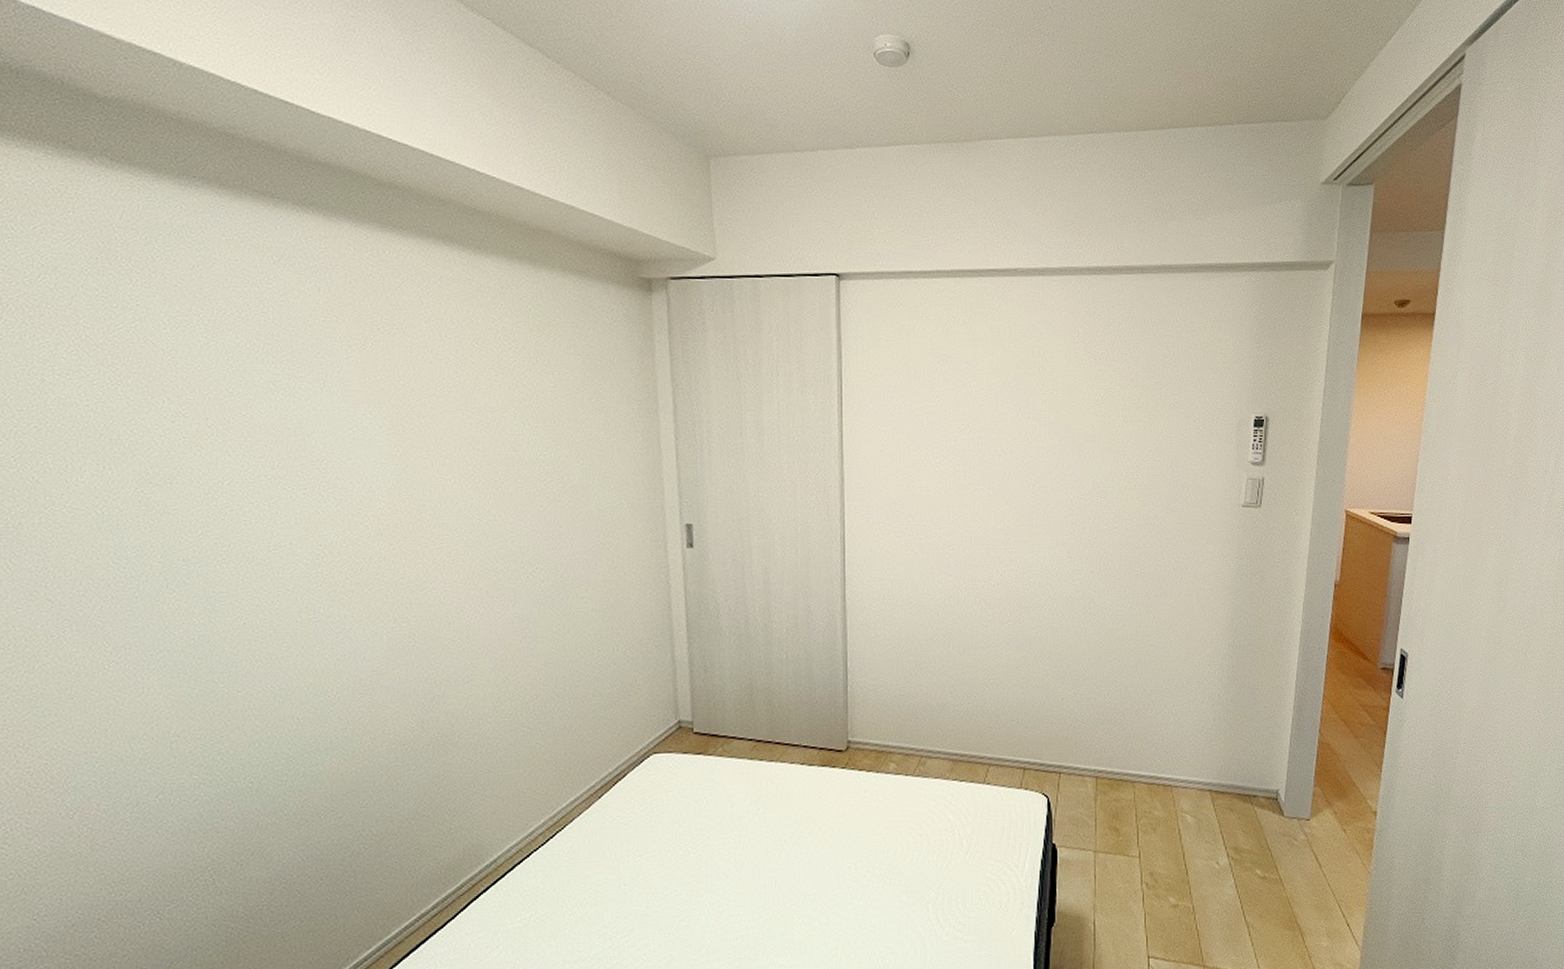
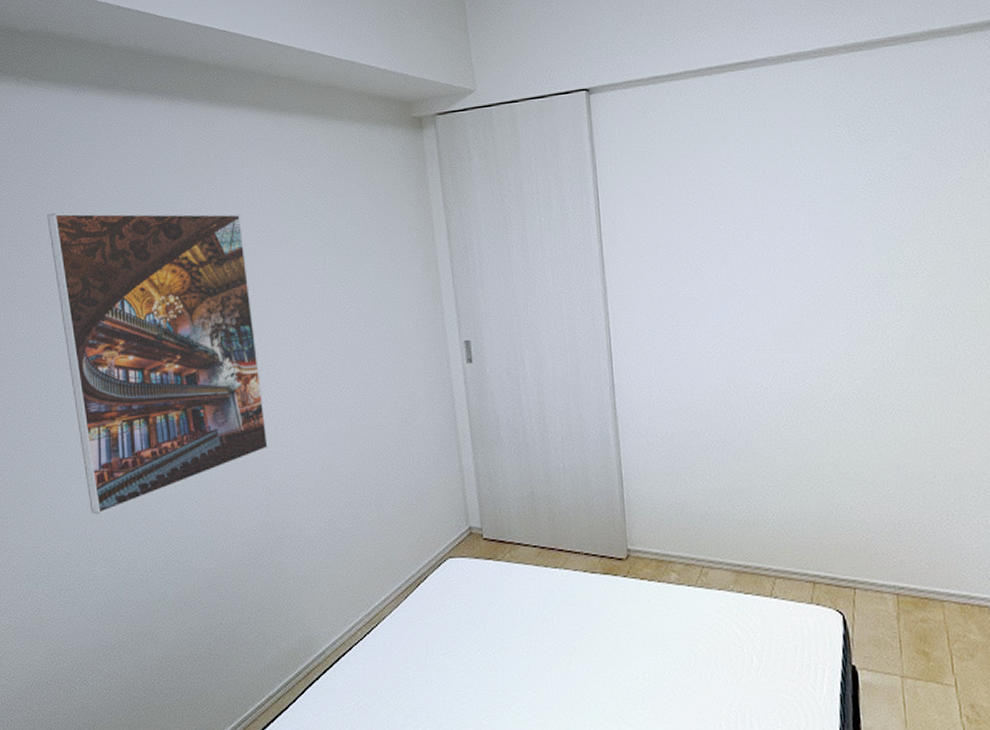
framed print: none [129,335,438,711] -> present [47,213,269,515]

